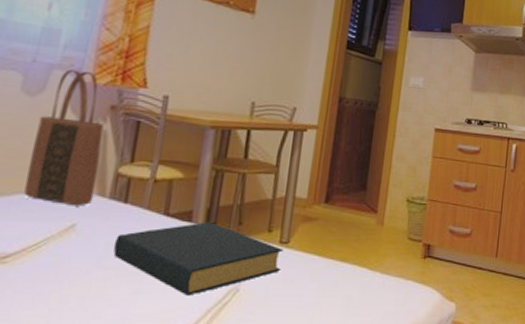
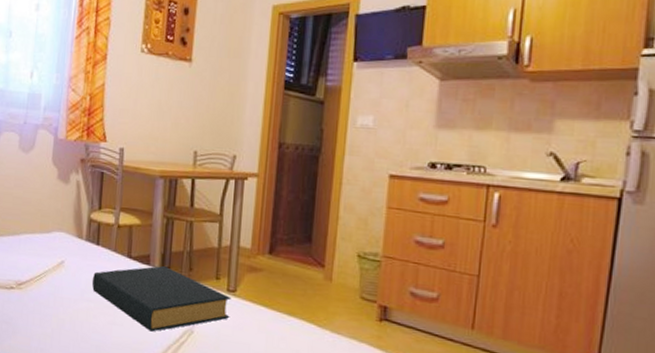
tote bag: present [24,69,104,207] -> none [28,128,77,246]

